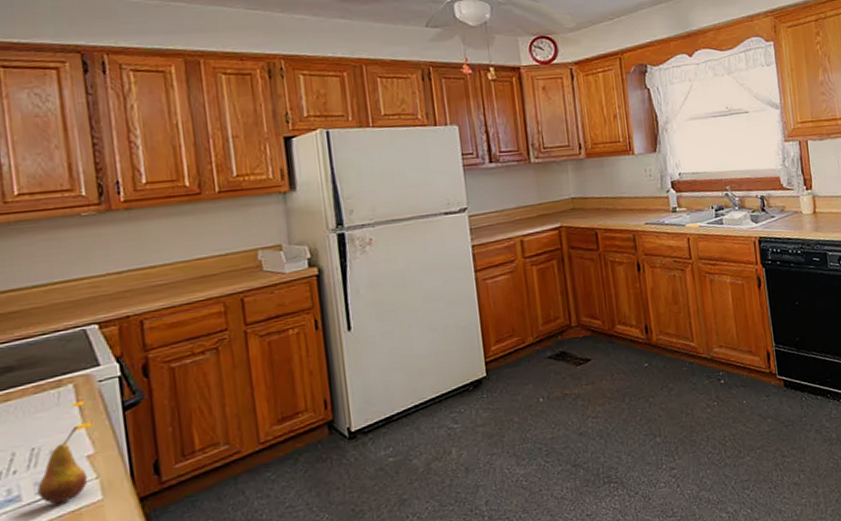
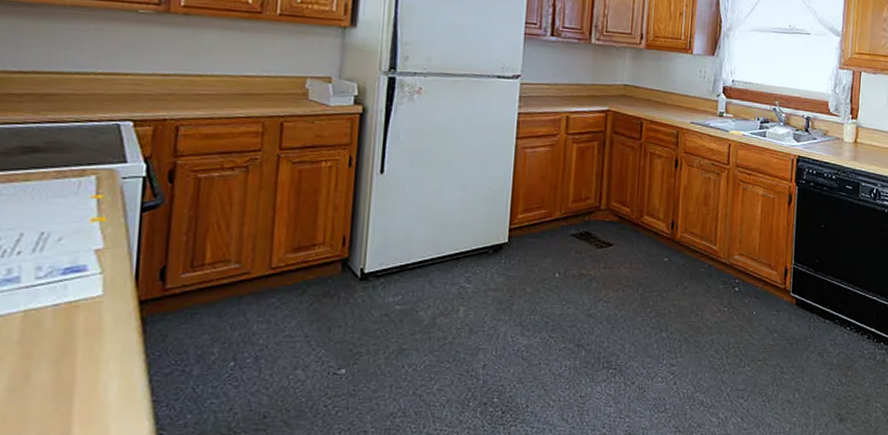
fruit: present [37,425,88,504] -> none [38,217,92,292]

